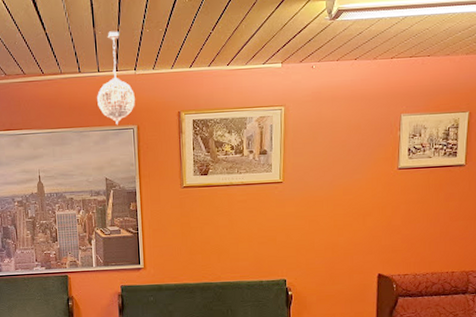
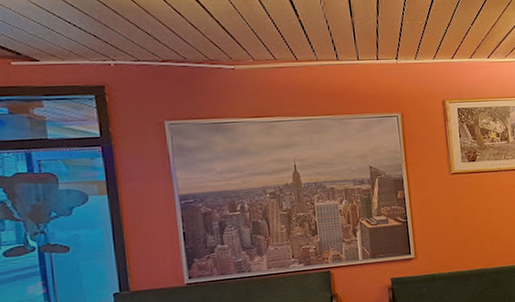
pendant light: present [97,31,135,125] -> none [357,21,398,113]

